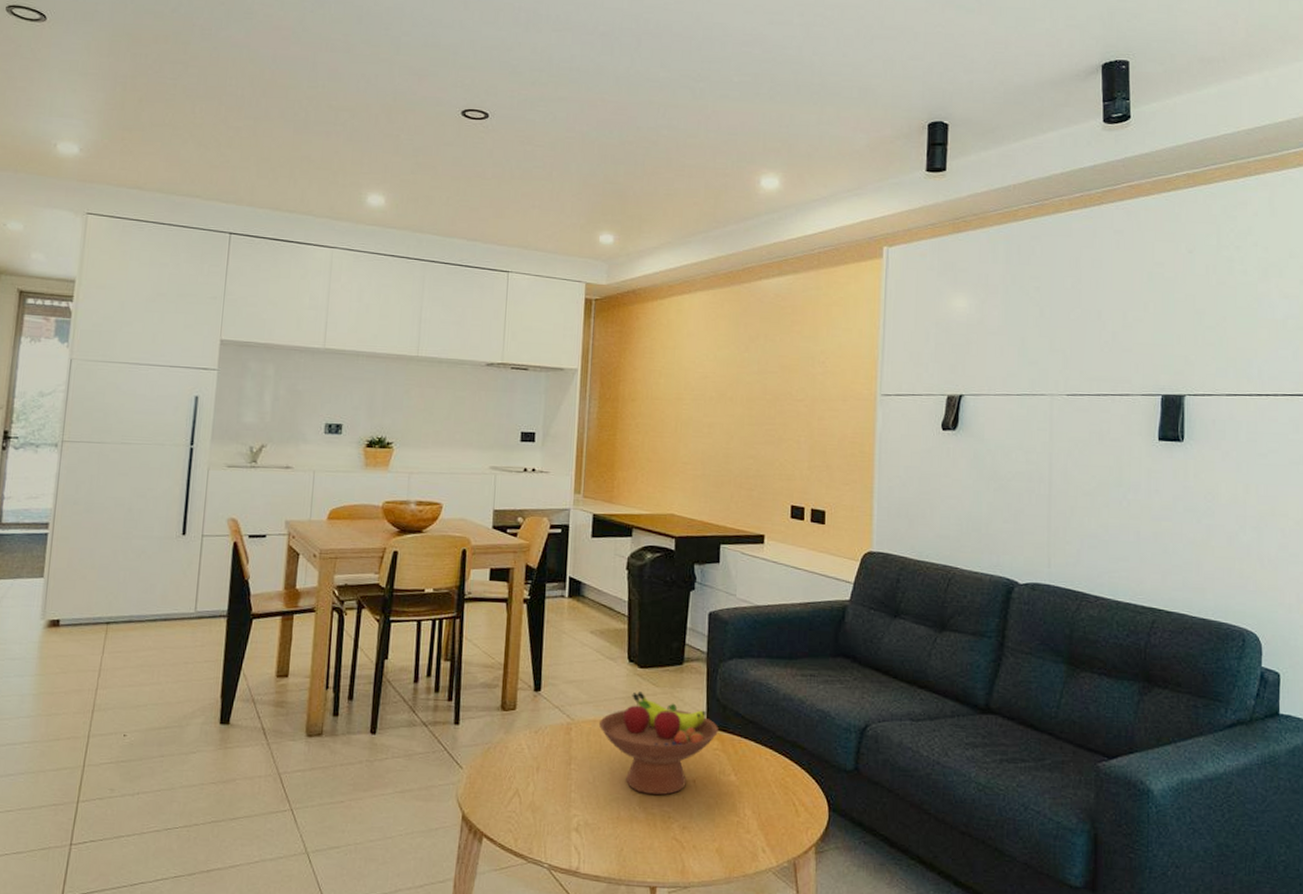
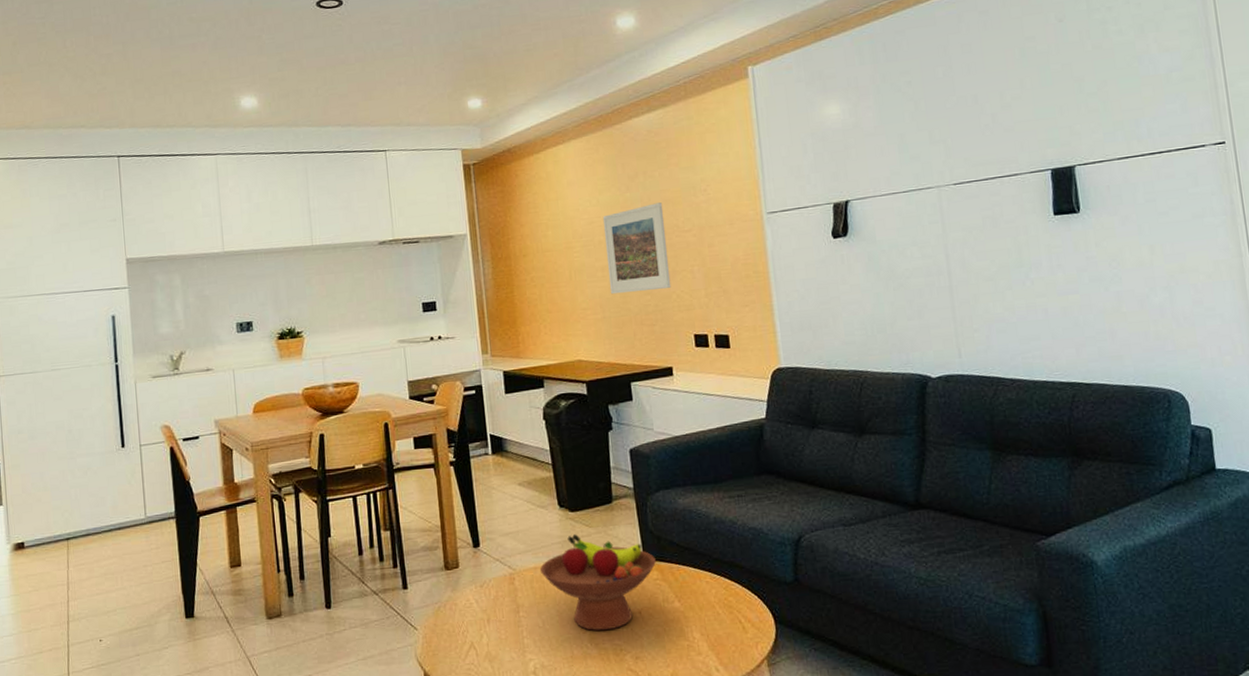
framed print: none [713,367,779,455] -> present [602,202,672,295]

